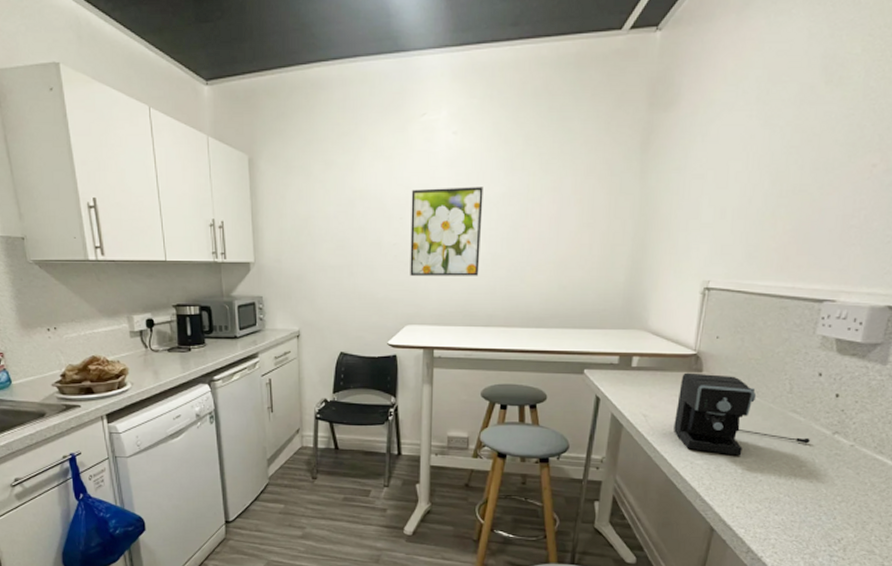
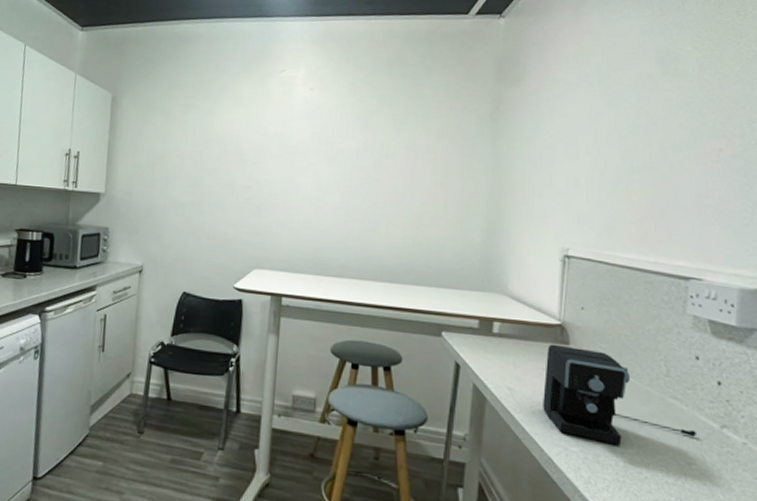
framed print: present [410,187,483,276] -> none [261,137,338,225]

